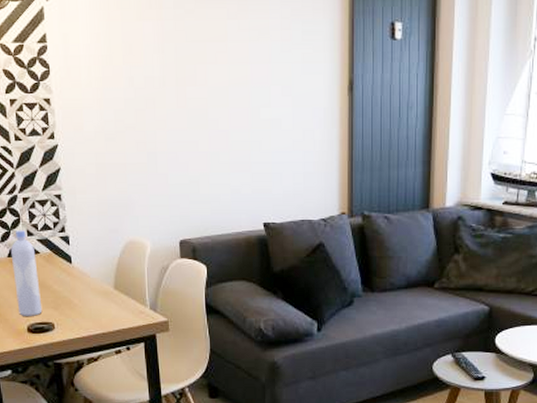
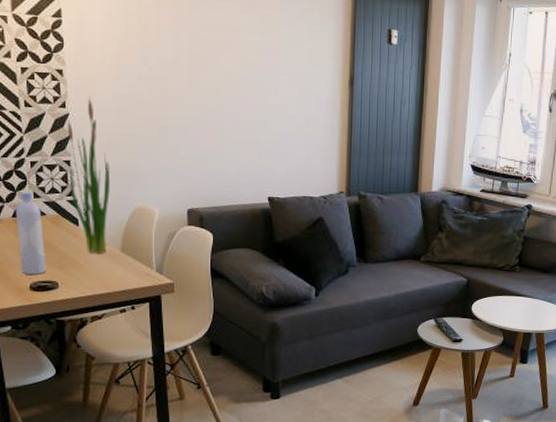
plant: none [56,125,101,292] -> present [67,97,111,254]

